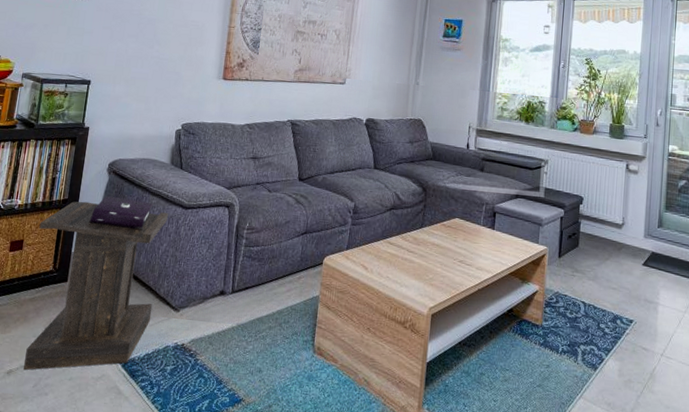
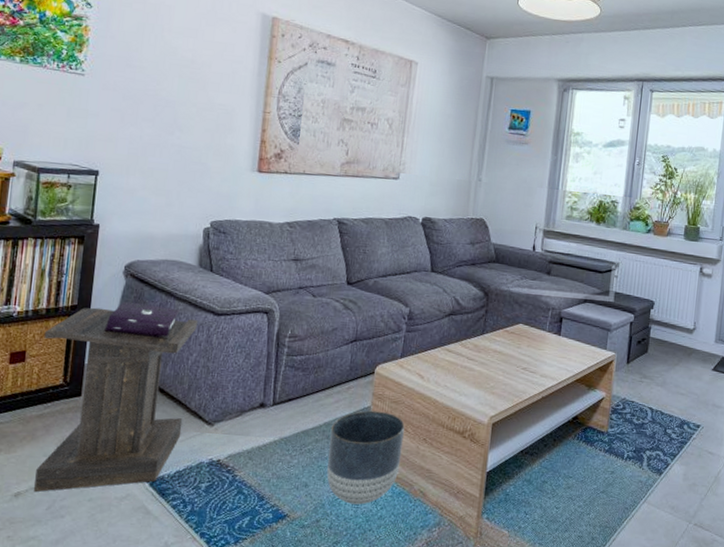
planter: none [278,299,350,392] -> present [326,410,405,505]

